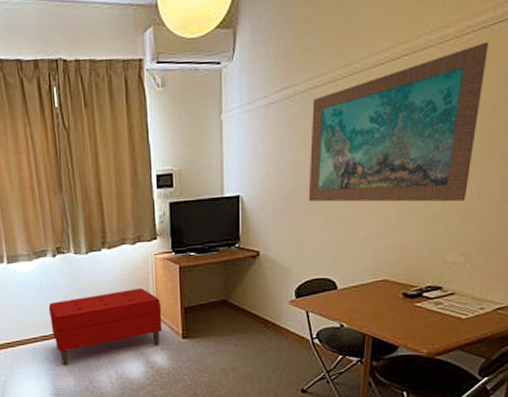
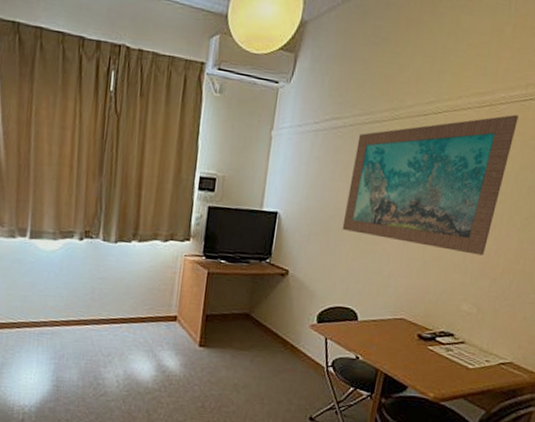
bench: present [48,288,163,365] -> none [63,286,184,356]

